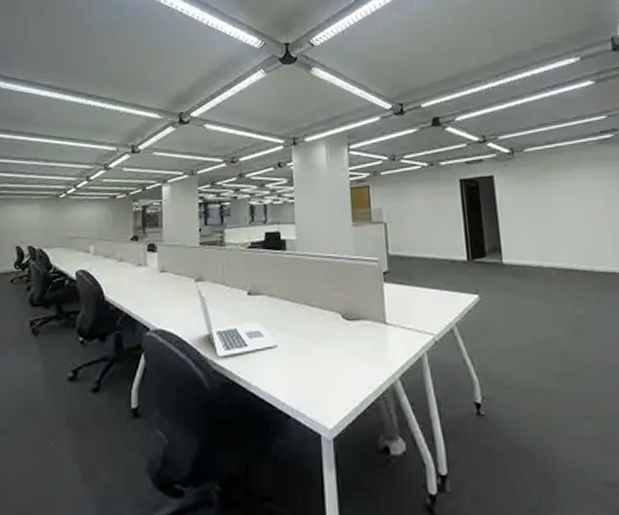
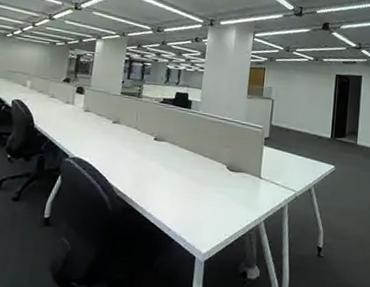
laptop: present [195,282,278,357] -> none [112,124,173,187]

